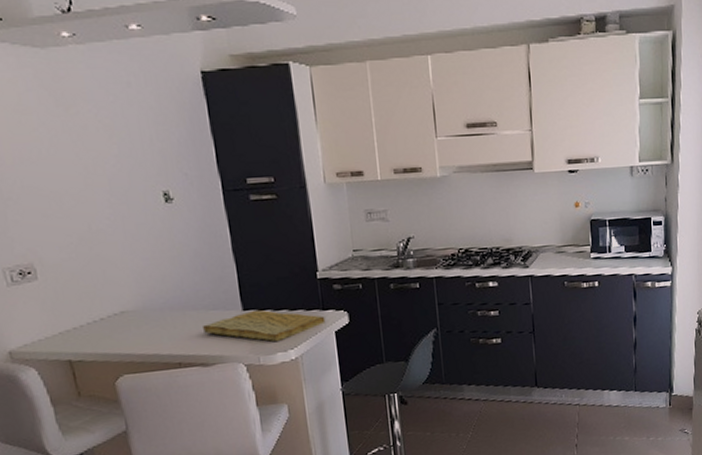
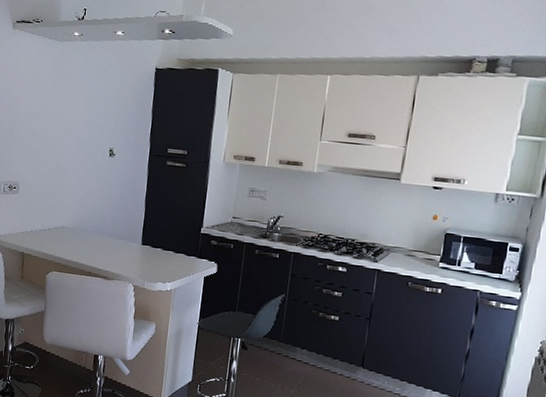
cutting board: present [203,310,326,342] -> none [111,246,200,274]

